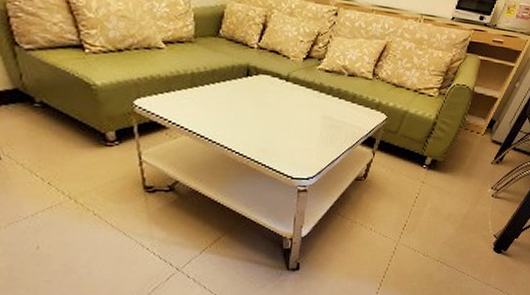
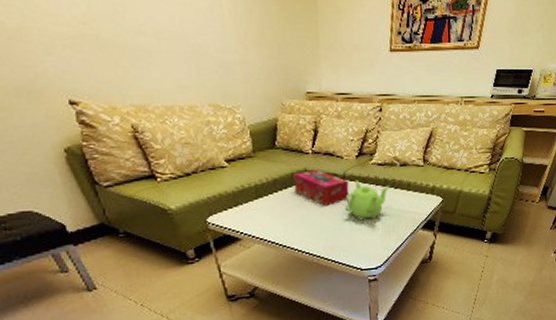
tissue box: none [233,65,292,106] -> present [293,170,349,206]
teapot: none [283,83,334,127] -> present [345,180,390,221]

